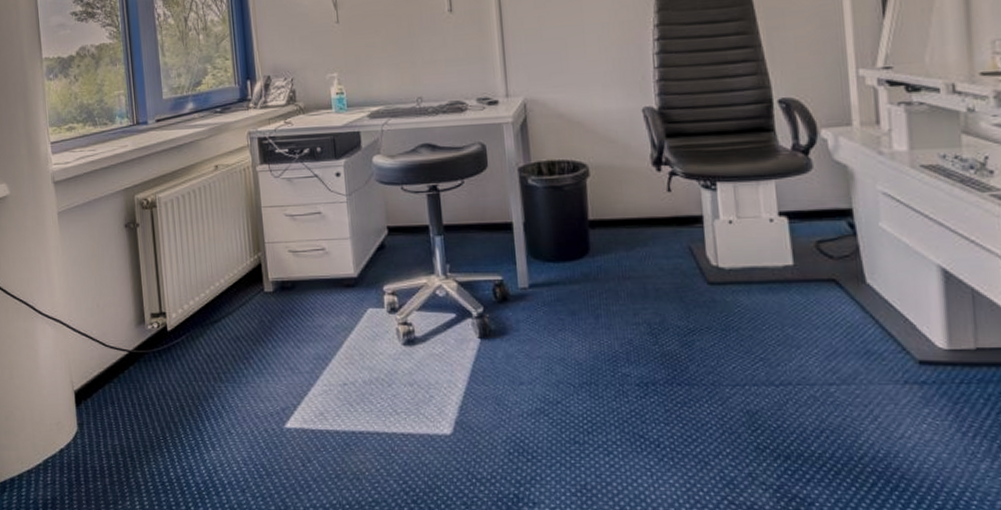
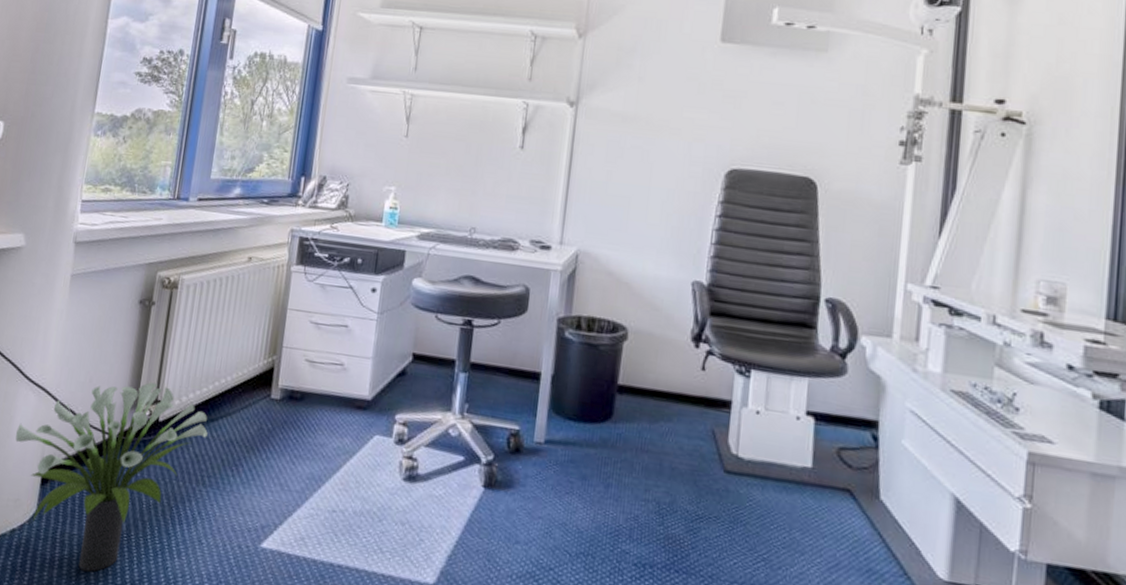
potted plant: none [43,297,214,475] -> present [15,382,208,572]

